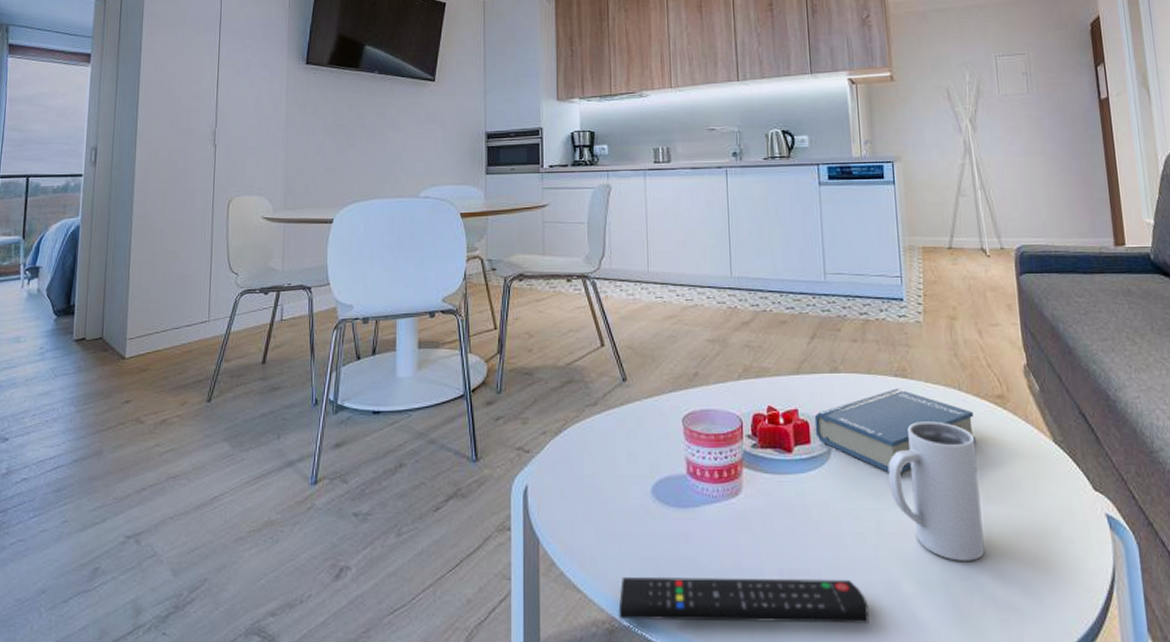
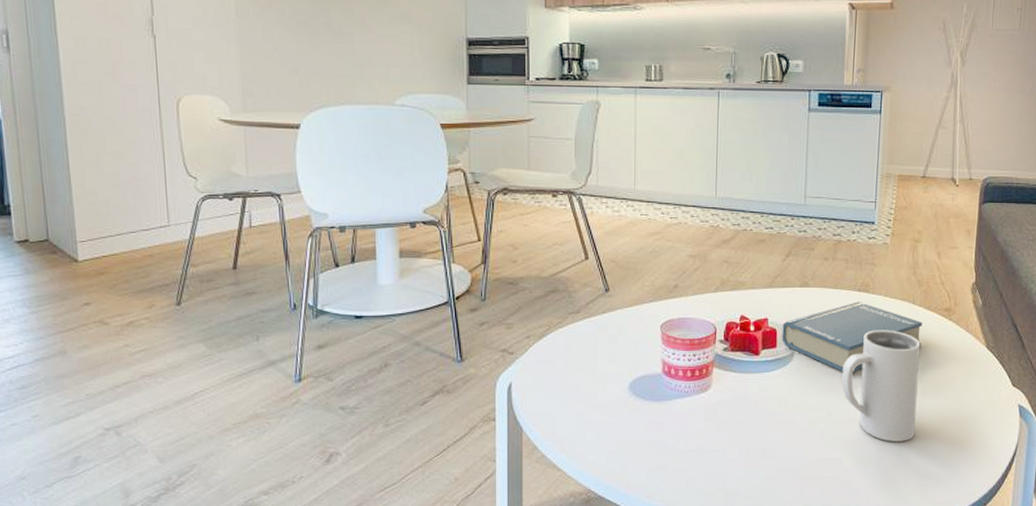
remote control: present [618,577,869,624] -> none [594,457,812,491]

